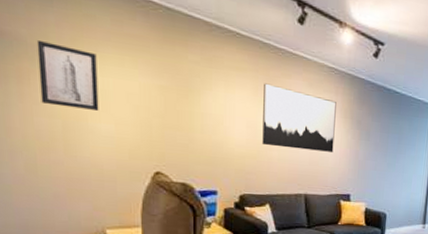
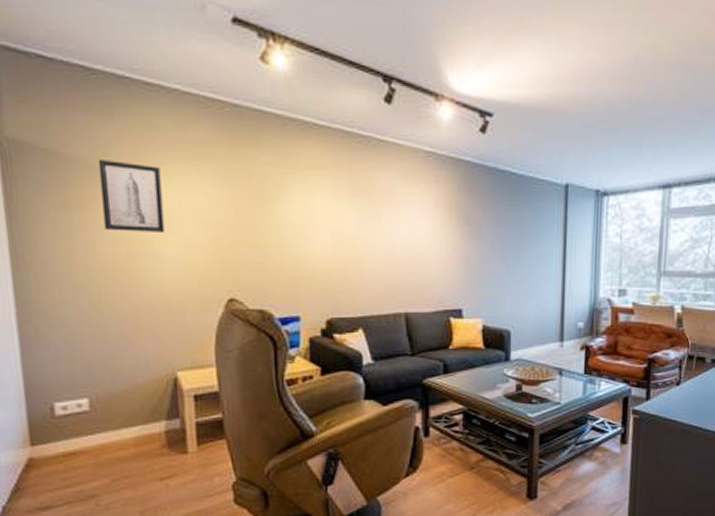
wall art: present [262,83,336,152] -> none [348,180,437,257]

